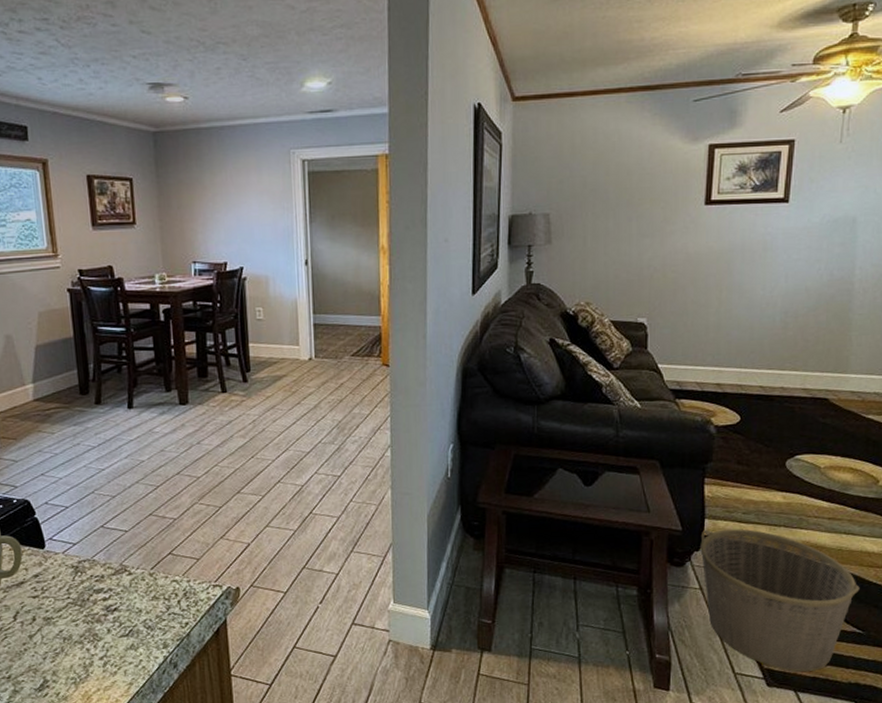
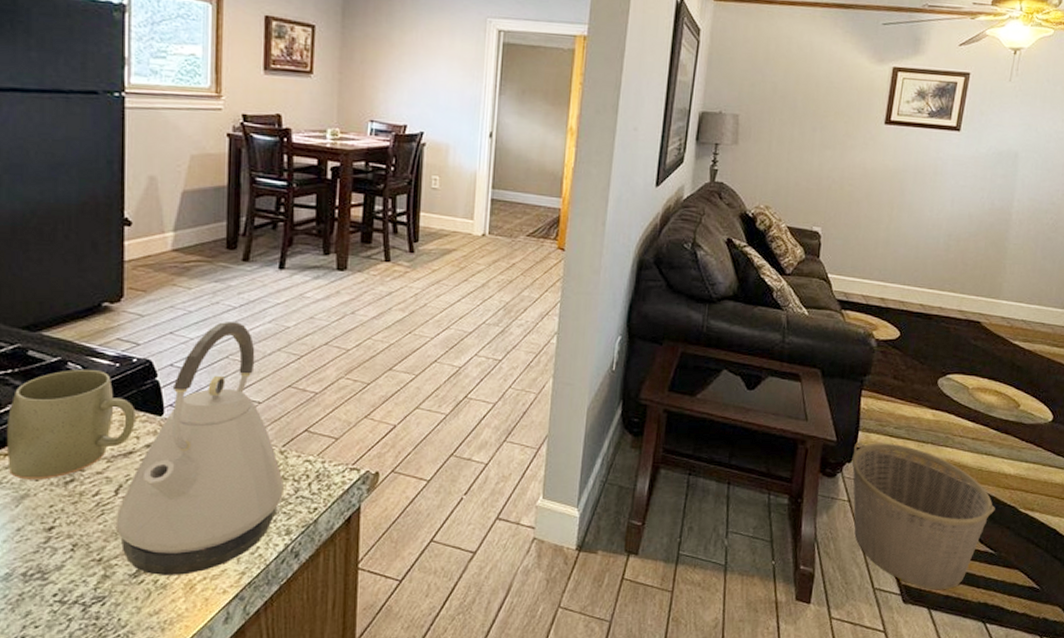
kettle: none [17,460,158,689] -> present [115,322,285,575]

